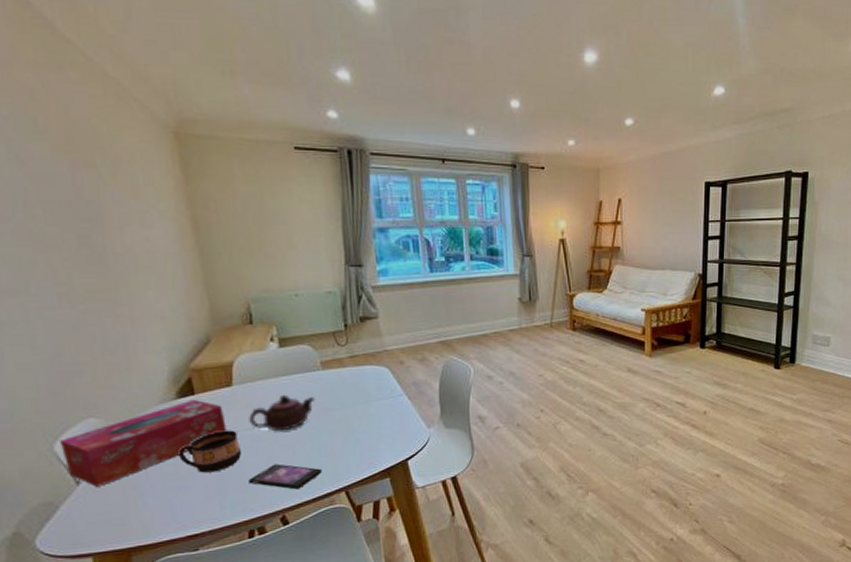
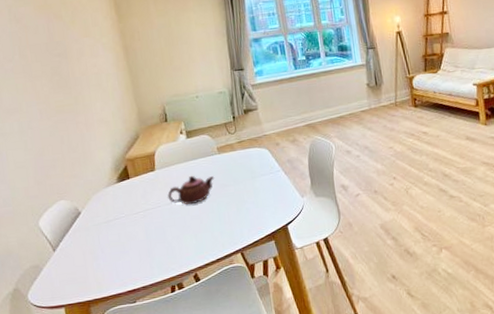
tissue box: present [60,399,227,487] -> none [43,182,153,253]
cup: present [178,430,242,473] -> none [120,205,164,240]
smartphone: present [248,463,322,490] -> none [169,231,222,252]

